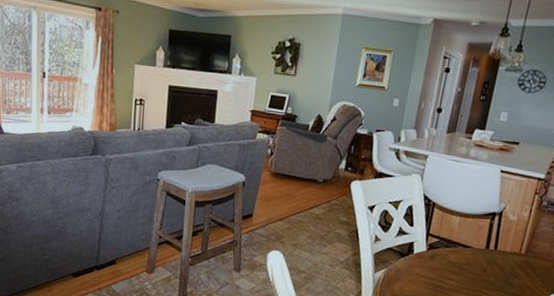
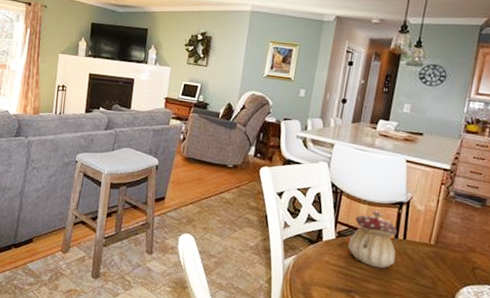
teapot: none [439,222,489,279] -> present [348,211,397,269]

